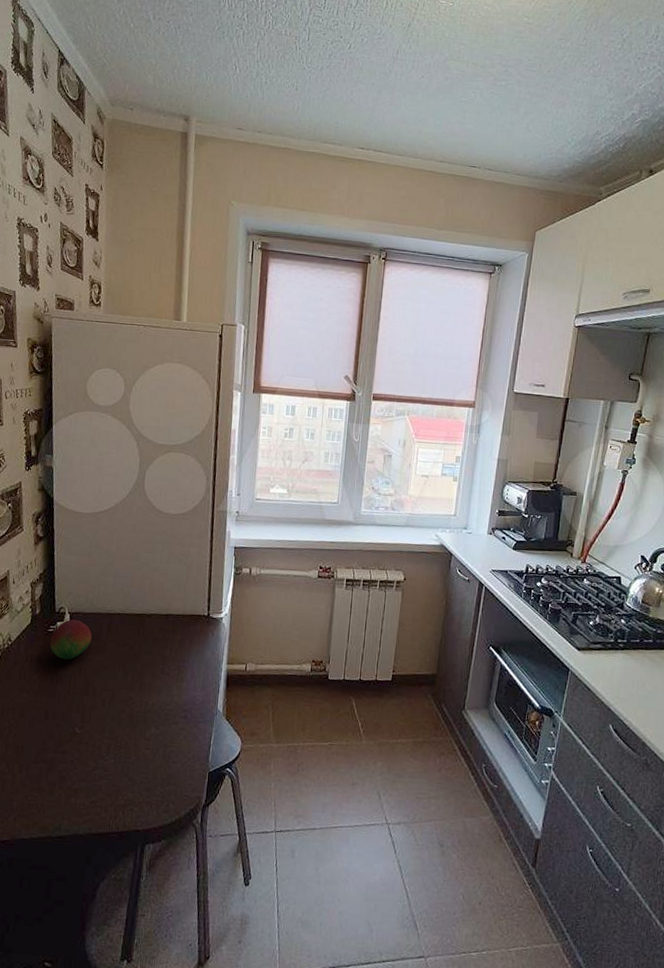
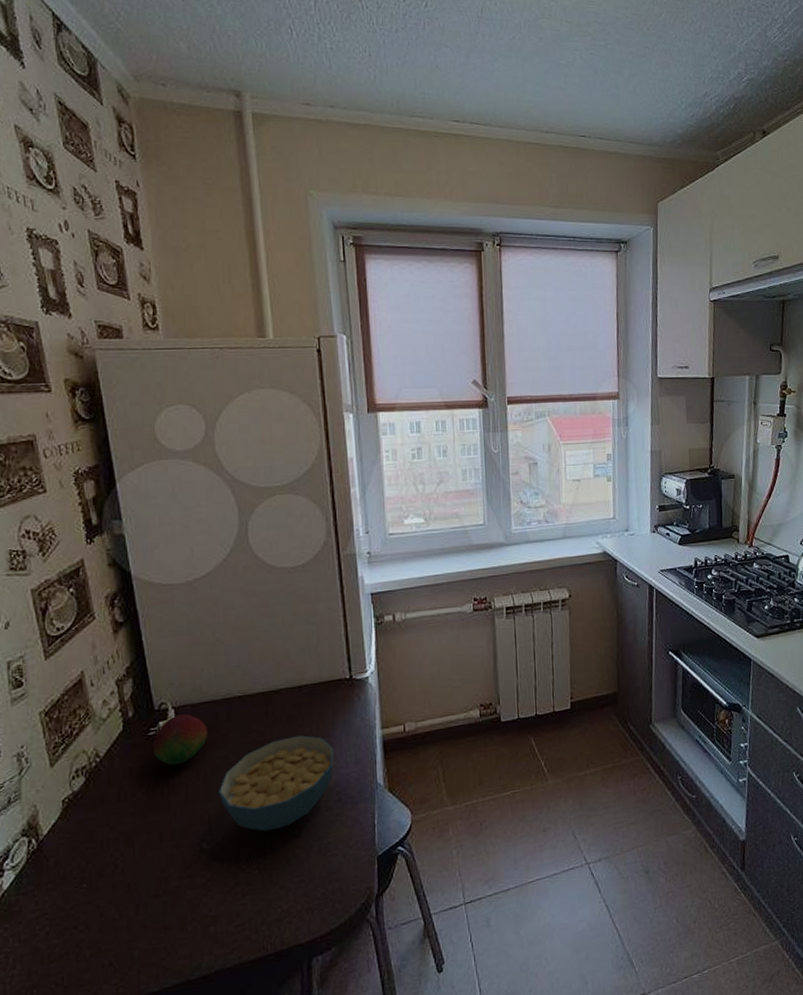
cereal bowl: none [93,655,187,730] -> present [219,735,335,832]

